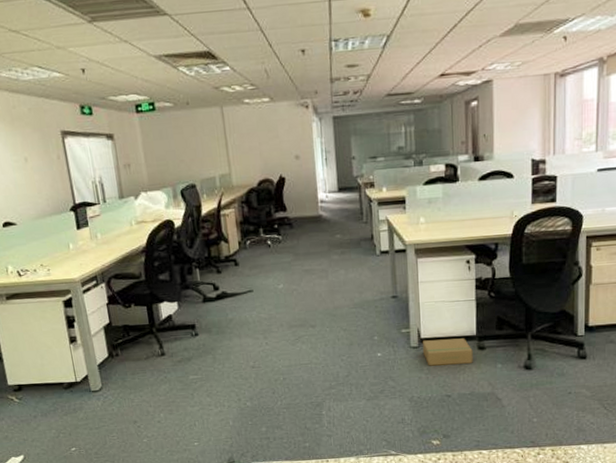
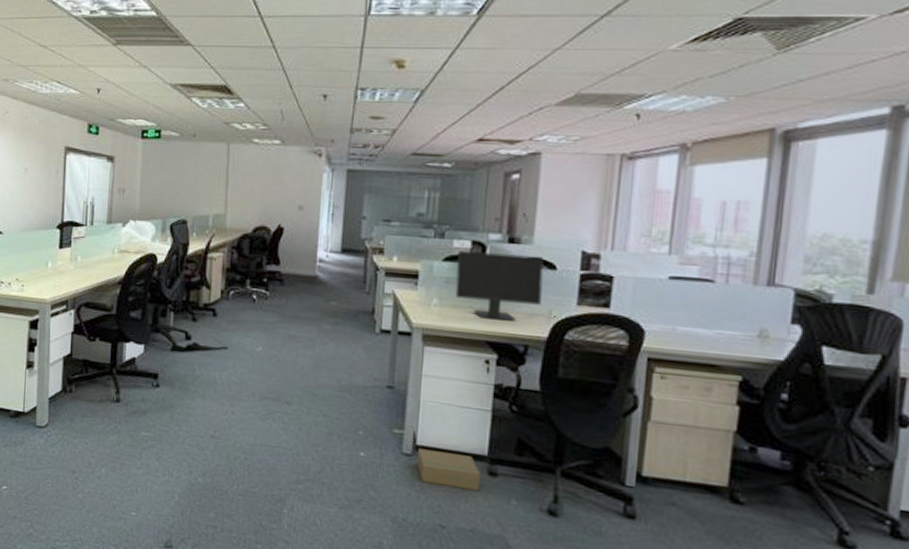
computer monitor: none [435,169,504,228] -> present [455,251,544,321]

